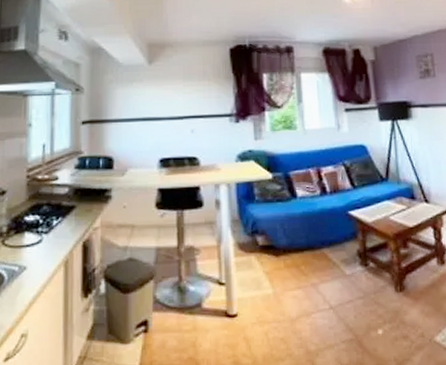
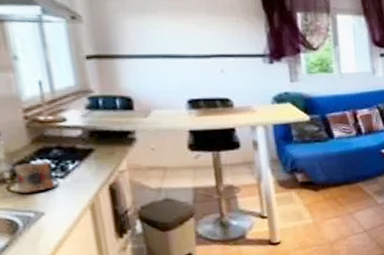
mug: none [10,217,40,248] -> present [13,161,56,195]

